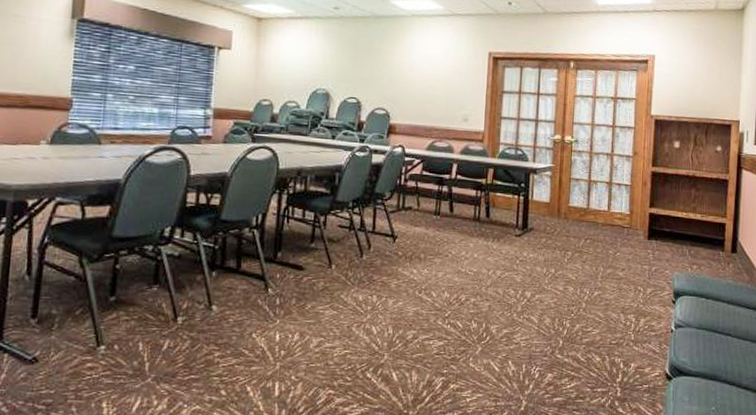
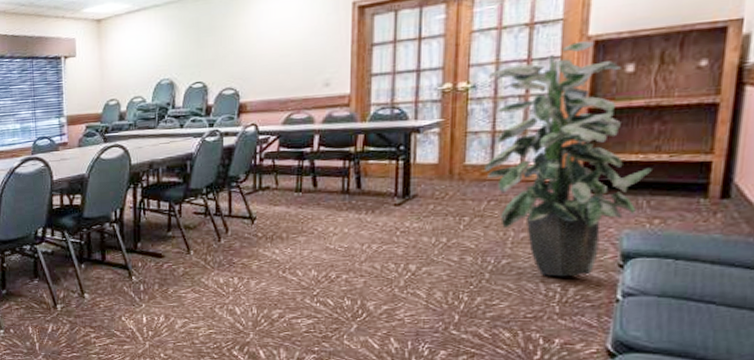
indoor plant: none [583,118,692,309] -> present [485,41,654,277]

